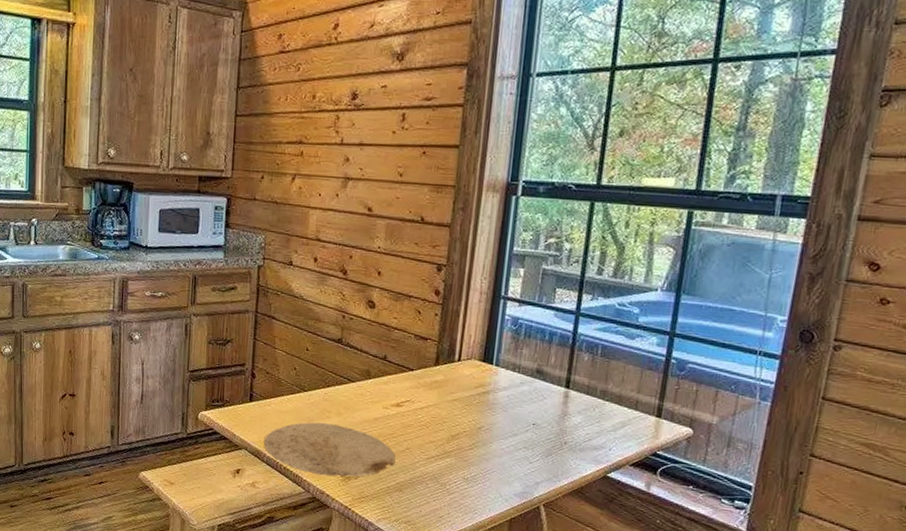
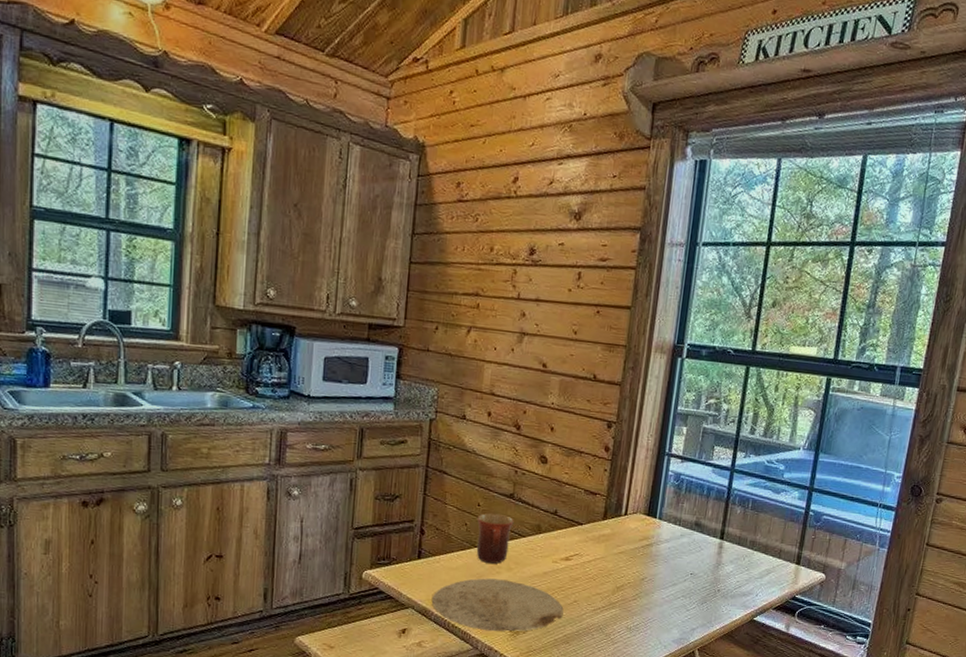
mug: none [305,357,343,408] -> present [476,513,514,564]

